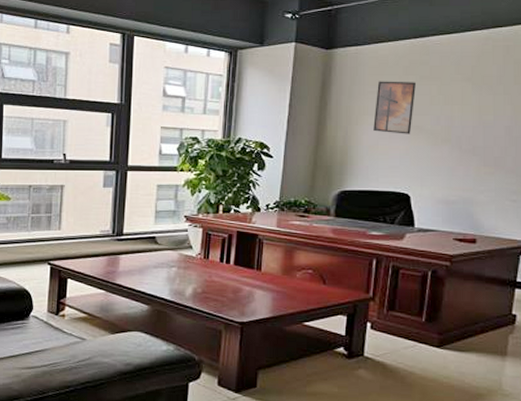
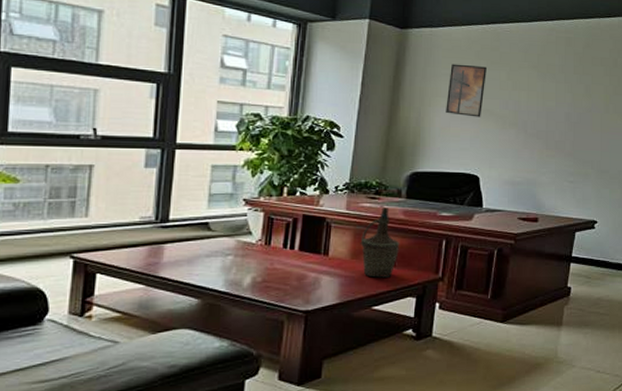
bottle: none [290,225,330,294] -> present [360,207,400,278]

